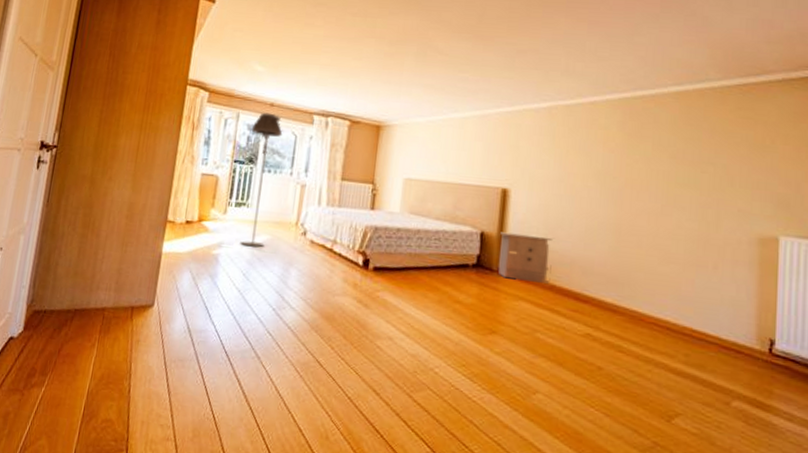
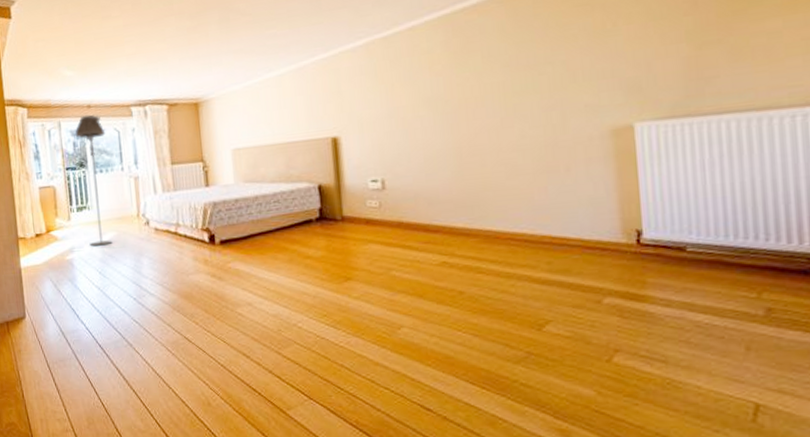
nightstand: present [497,232,555,285] -> none [338,175,397,225]

